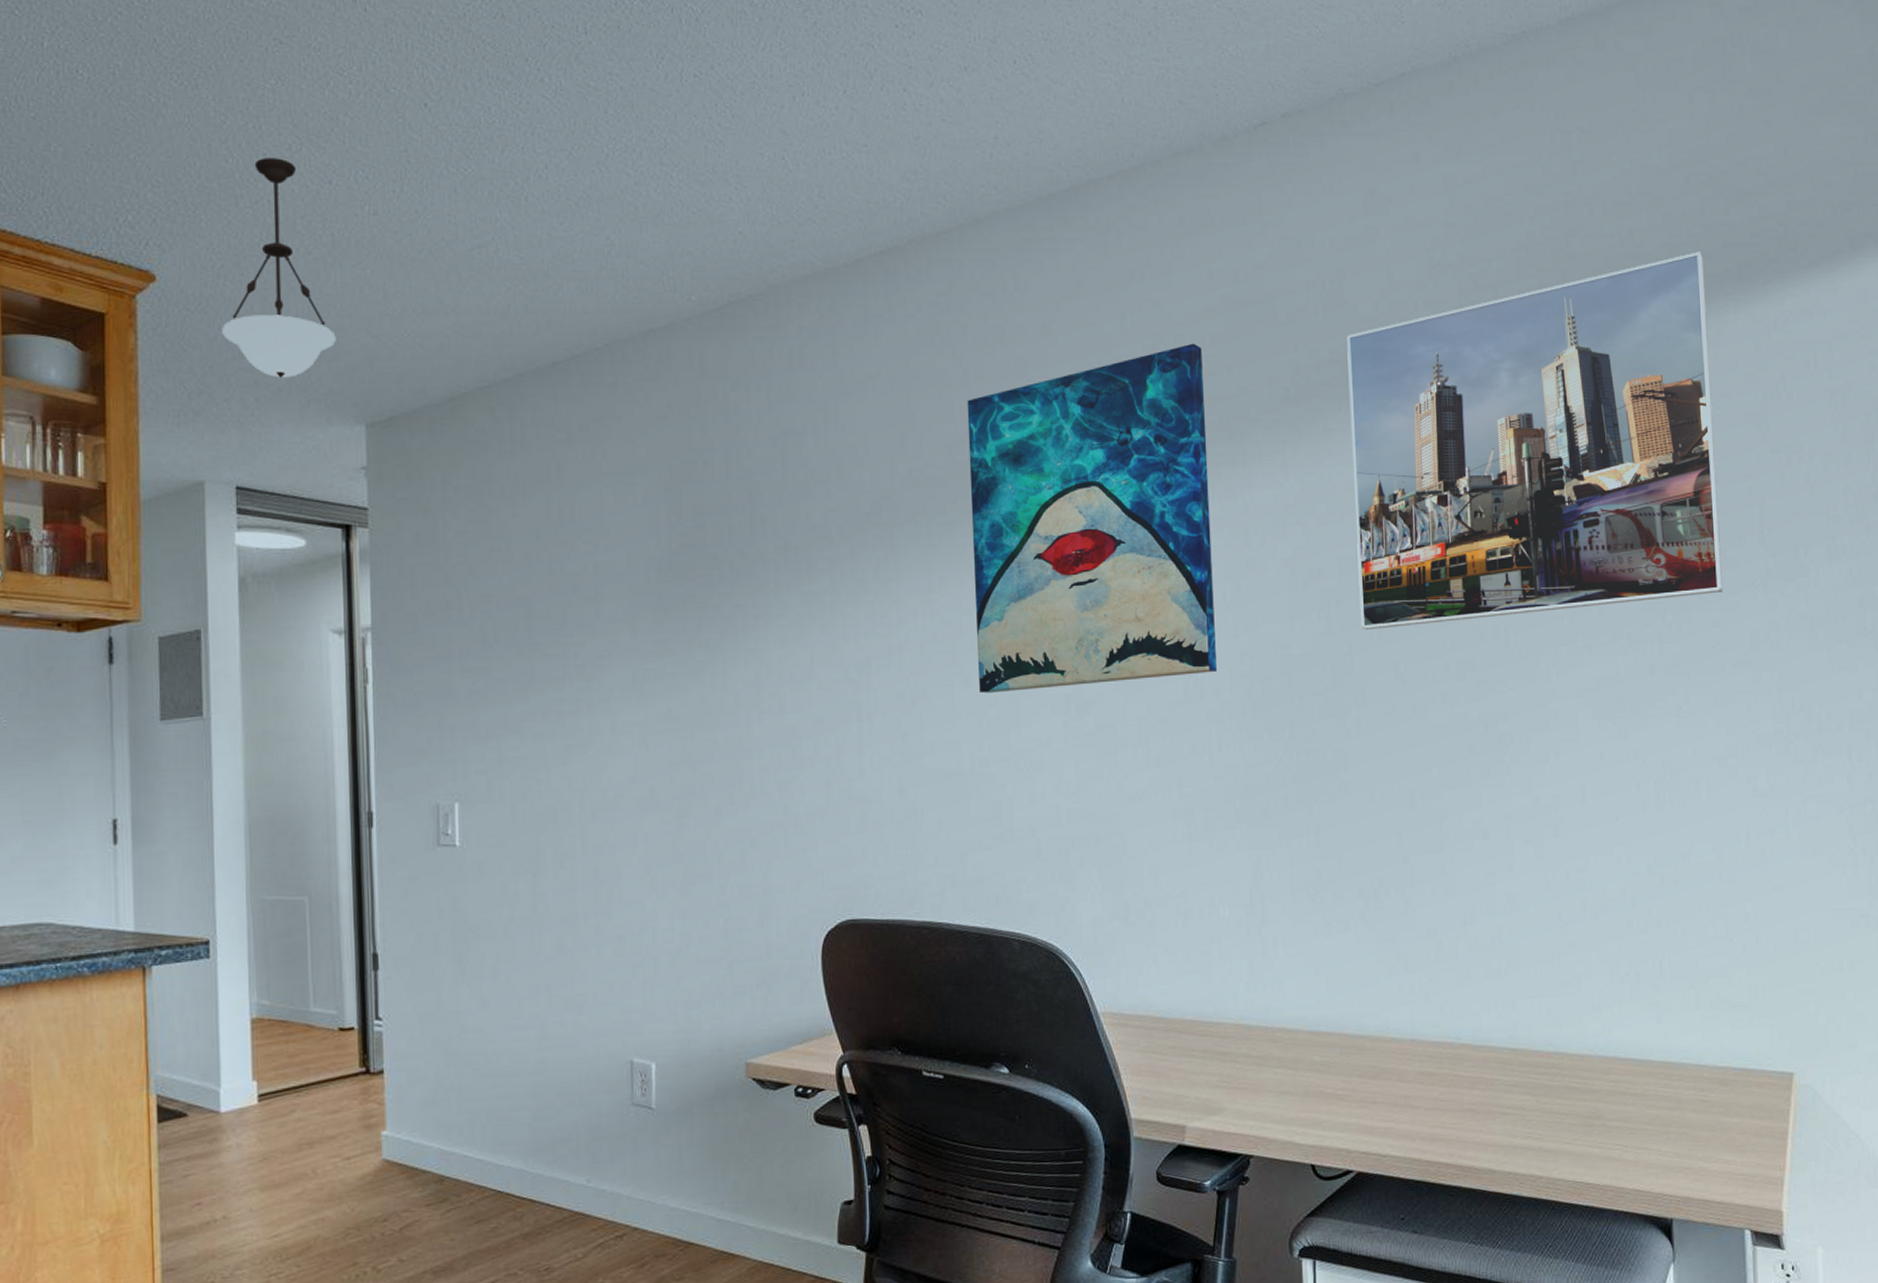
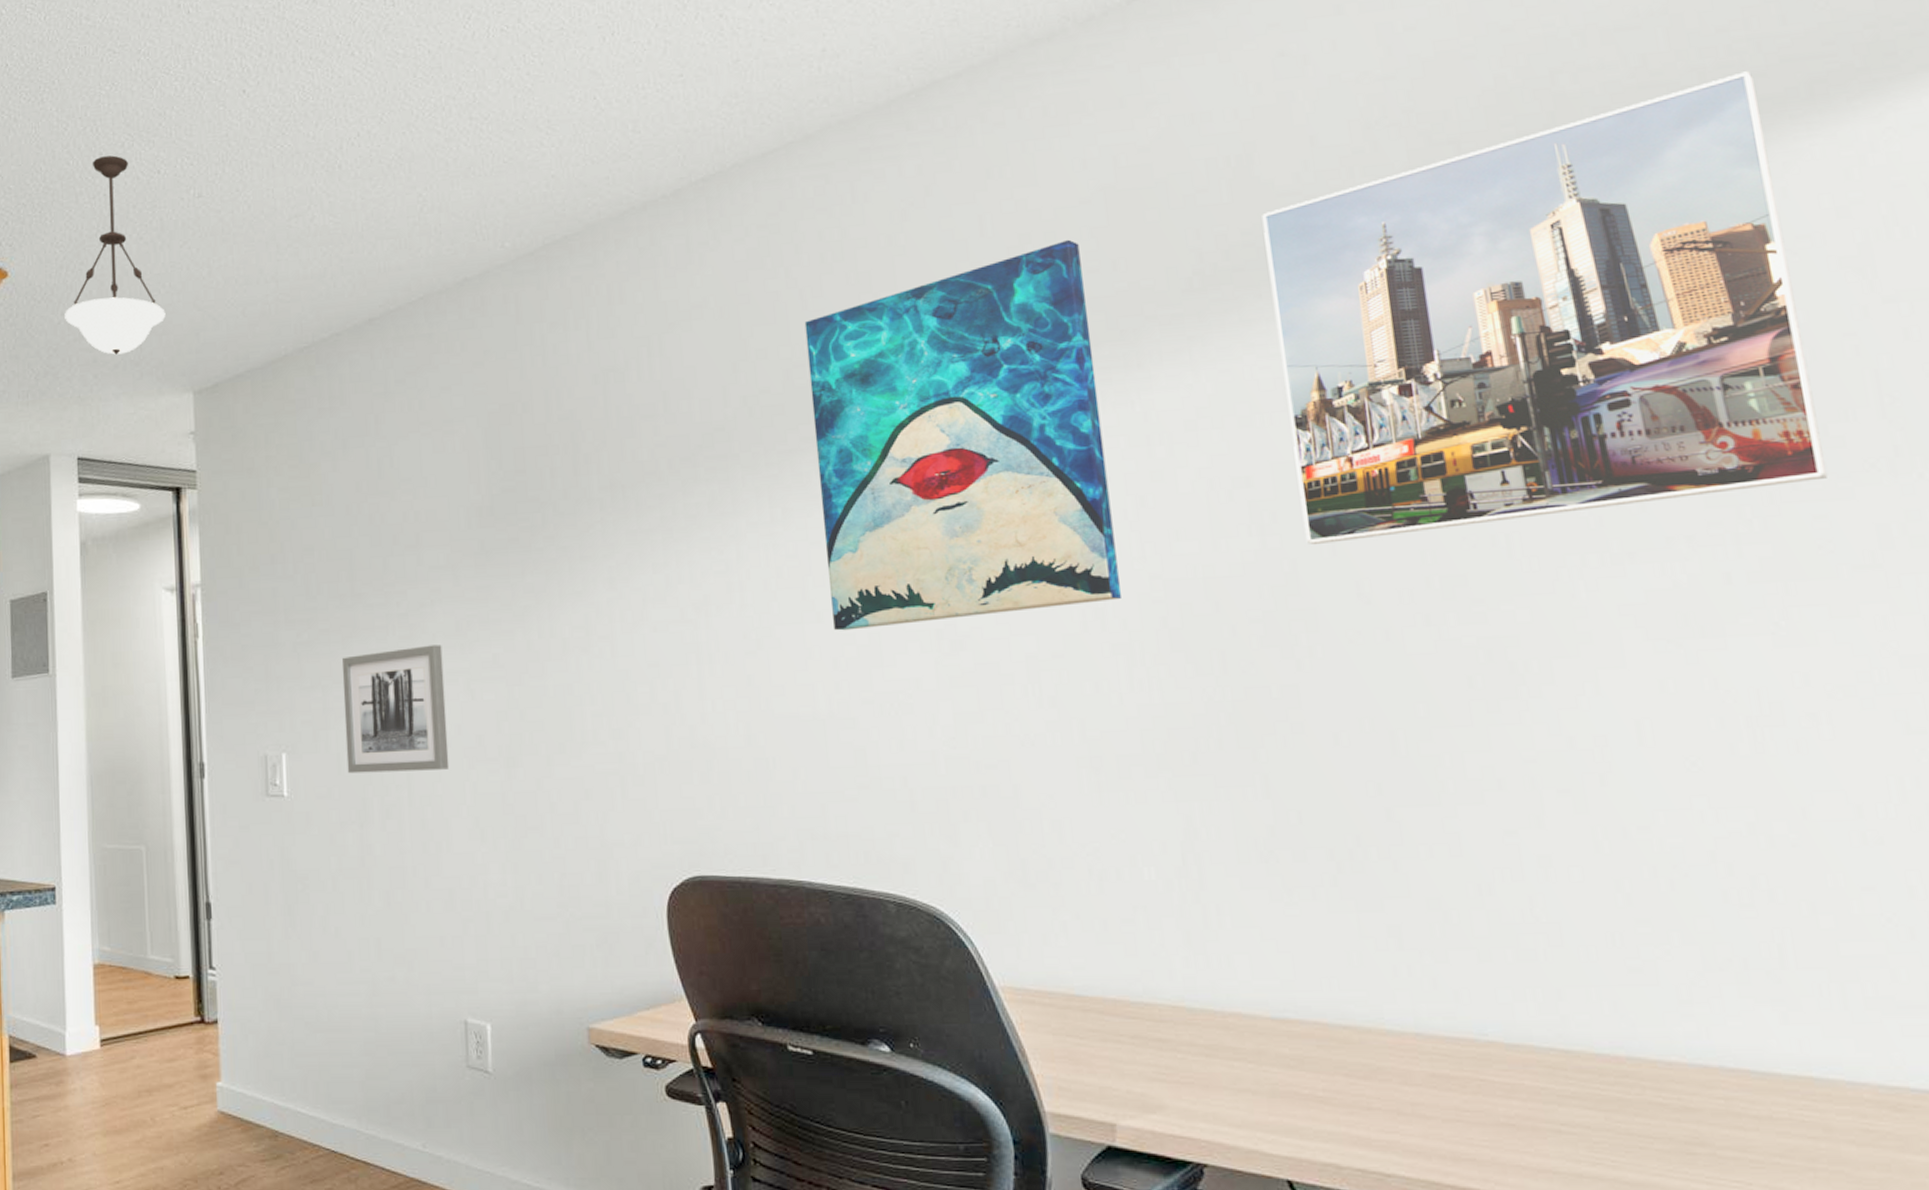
wall art: none [517,697,623,823] -> present [341,645,450,774]

